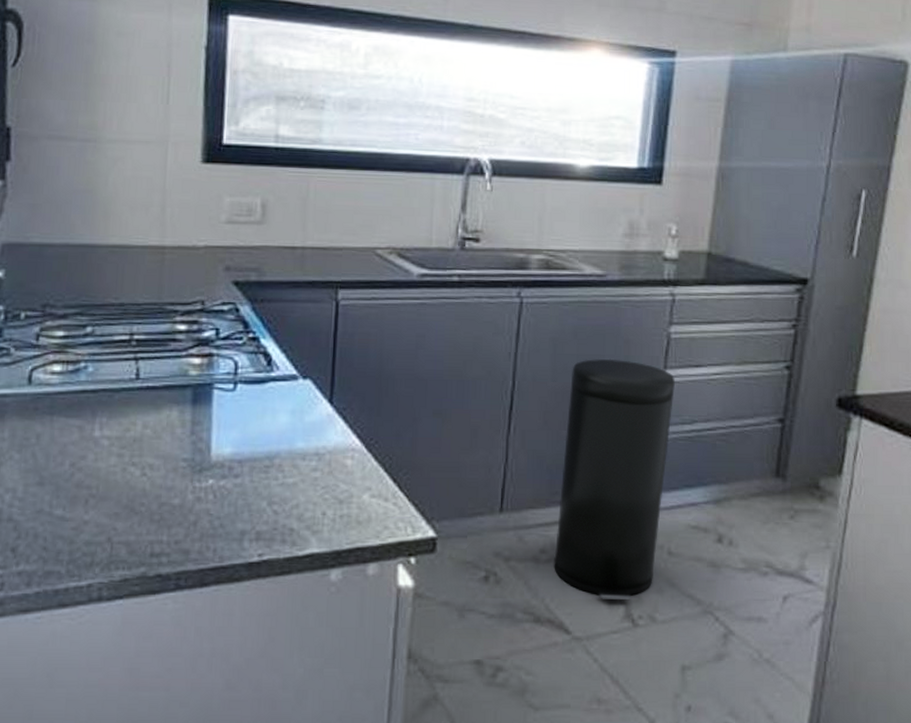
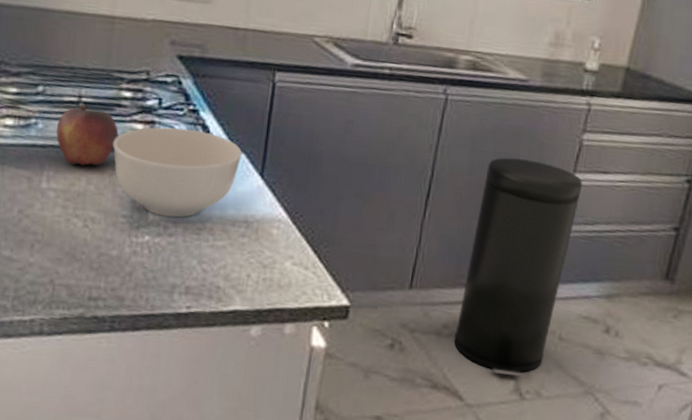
fruit: none [107,342,175,409] -> present [56,104,119,166]
bowl: none [169,358,309,456] -> present [113,127,243,218]

